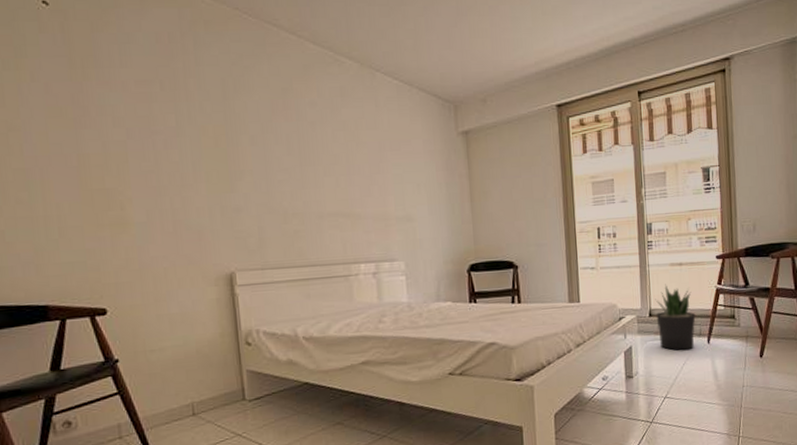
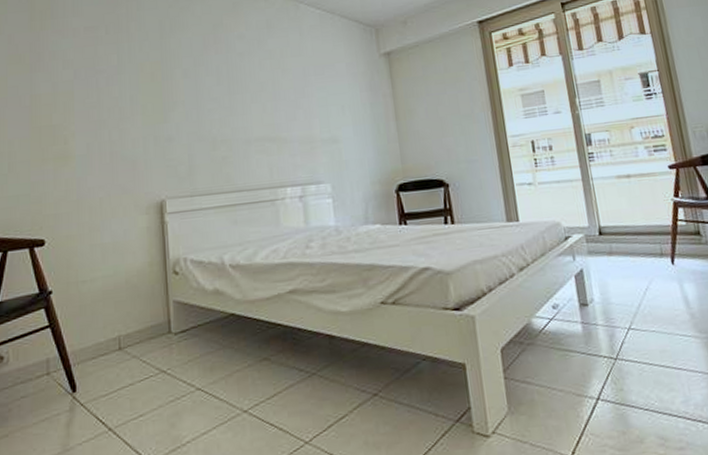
planter: present [655,284,696,351] -> none [603,198,656,274]

